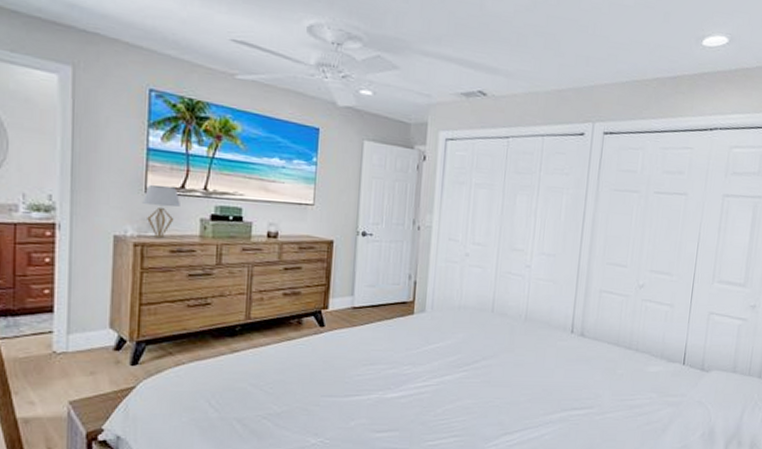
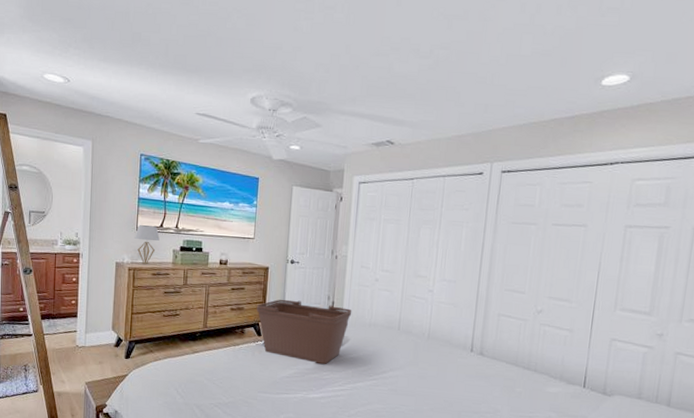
bicycle basket: none [318,280,438,358] -> present [257,299,352,365]

